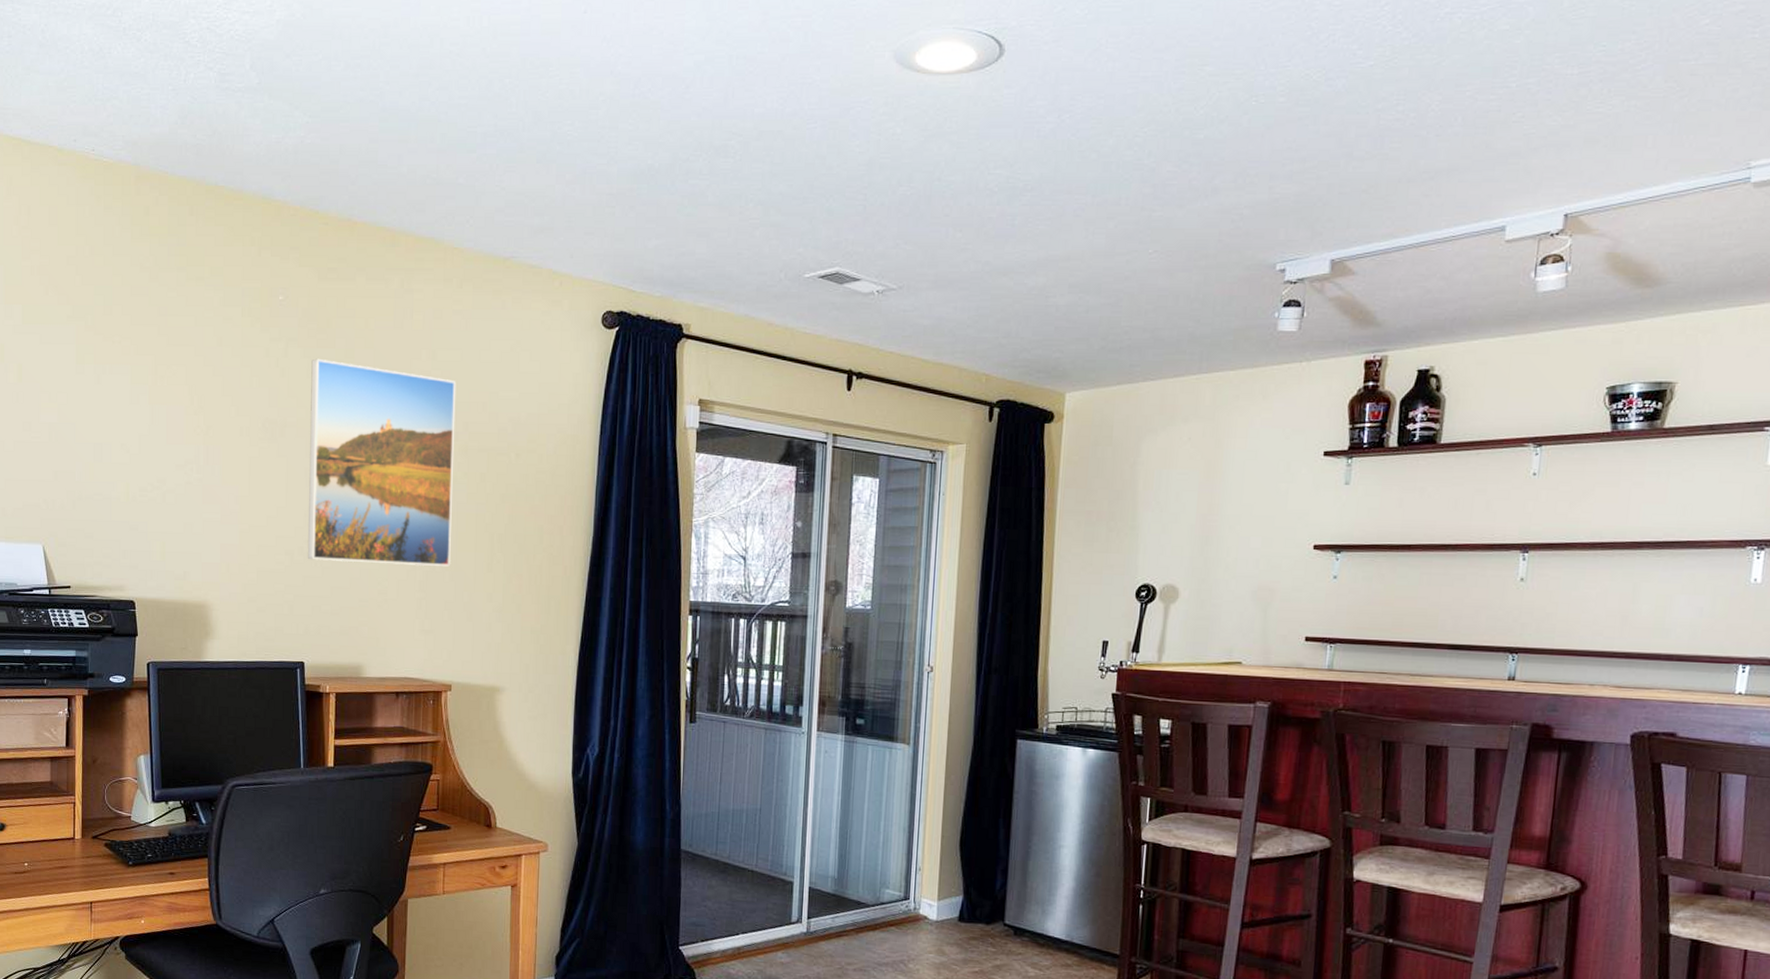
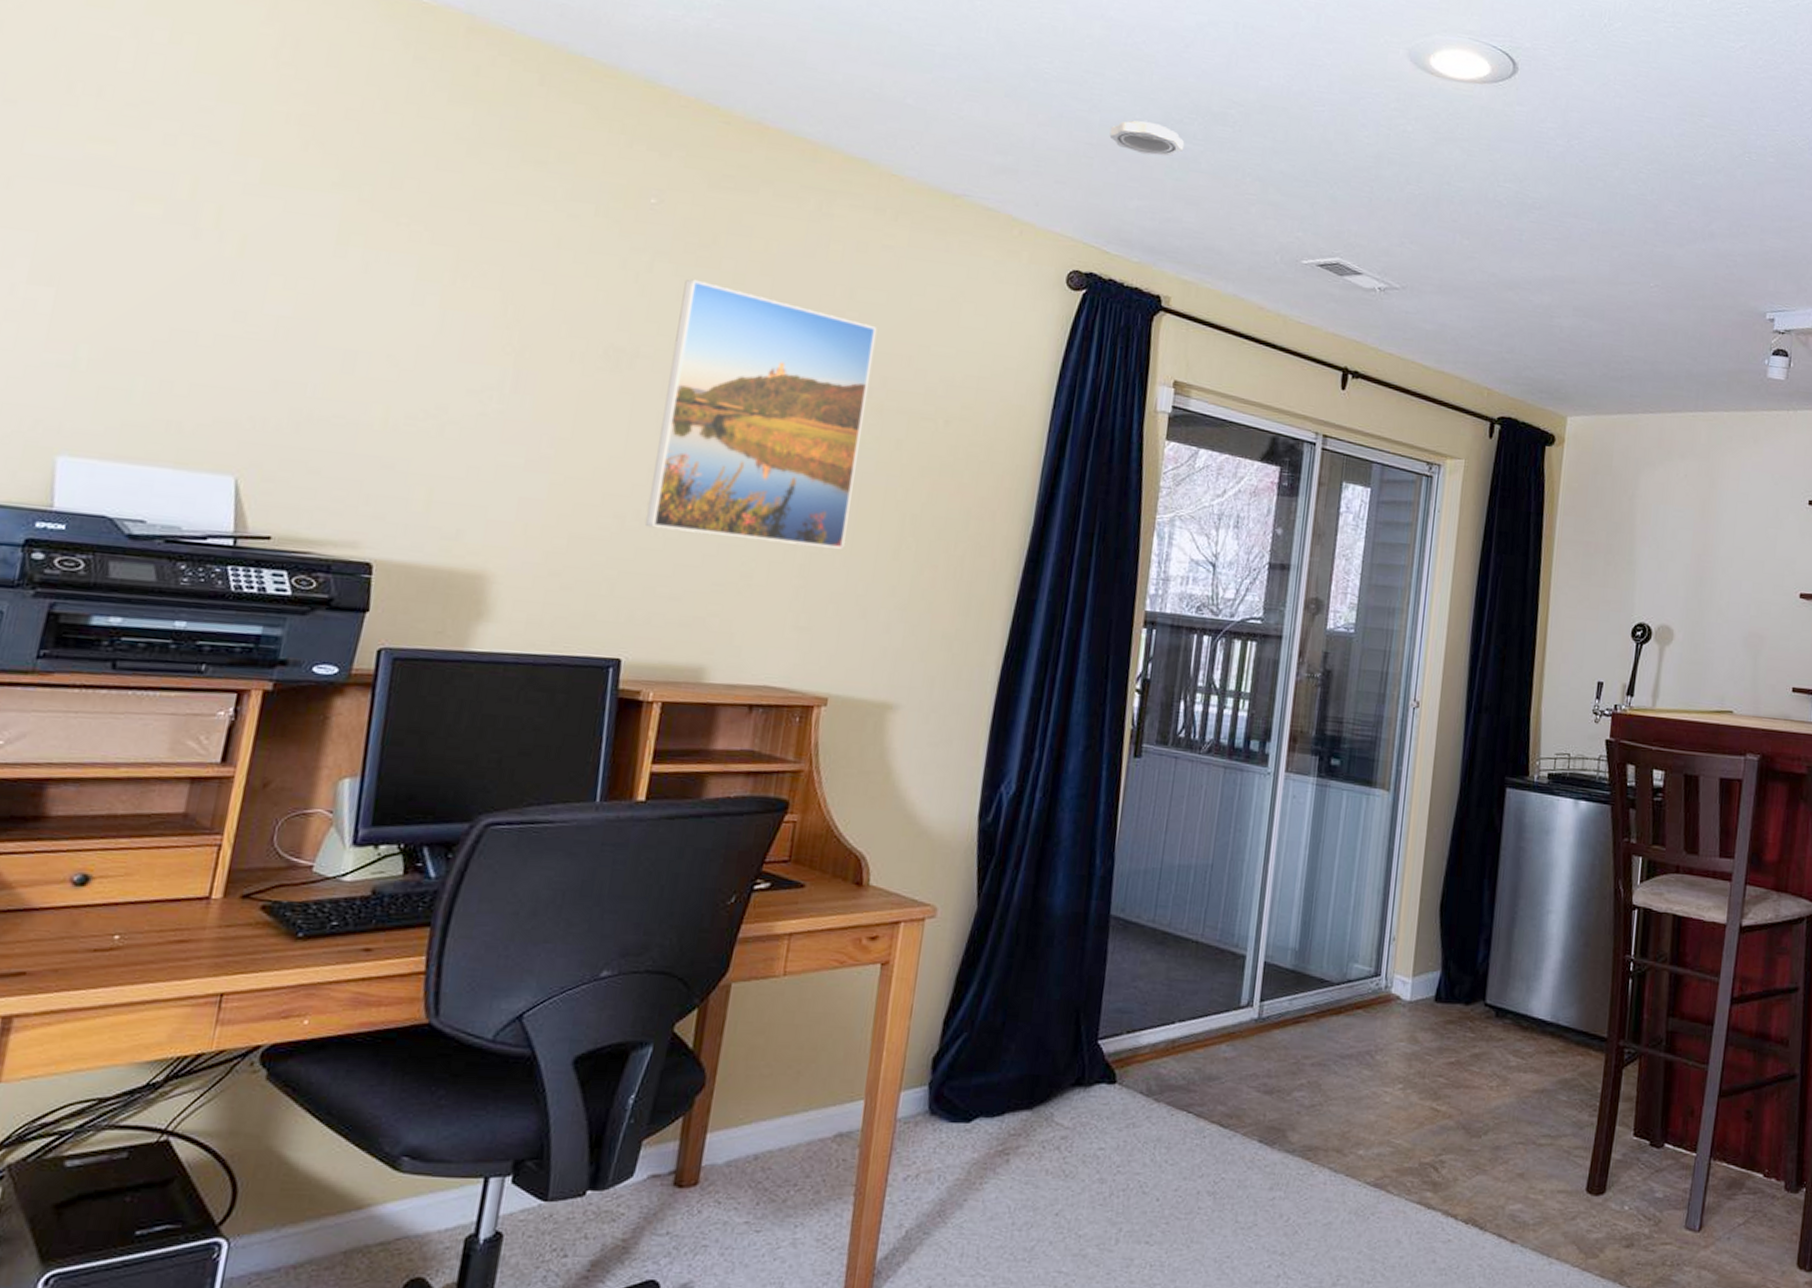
smoke detector: none [627,165,692,197] -> present [1109,120,1185,157]

